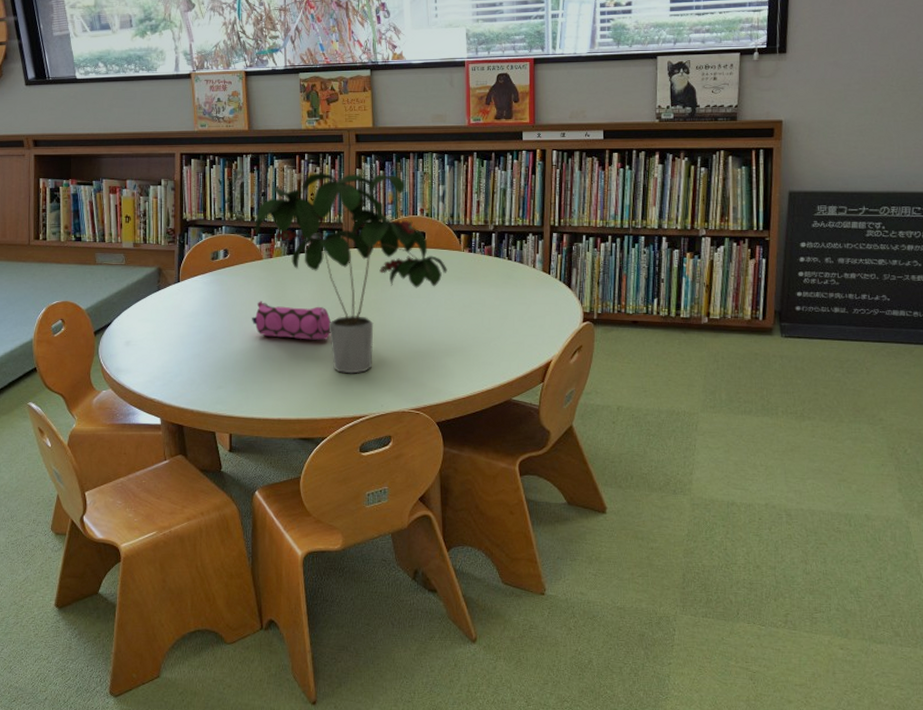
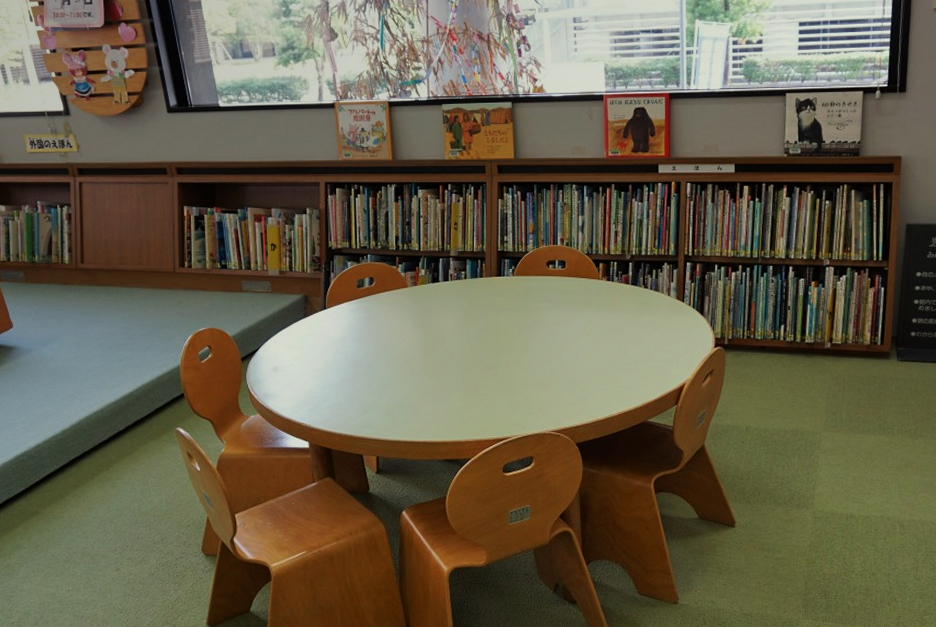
pencil case: present [252,301,331,340] -> none [398,327,474,365]
potted plant: present [255,172,447,374] -> none [400,202,587,398]

